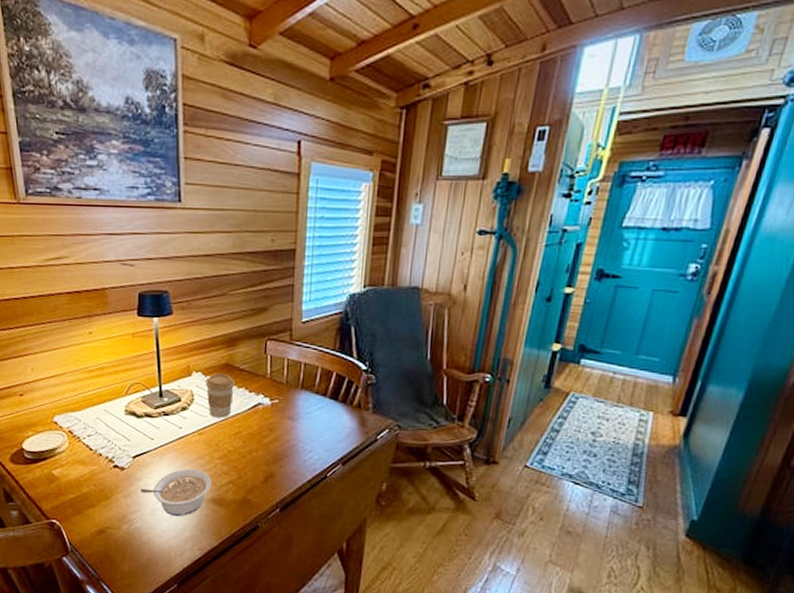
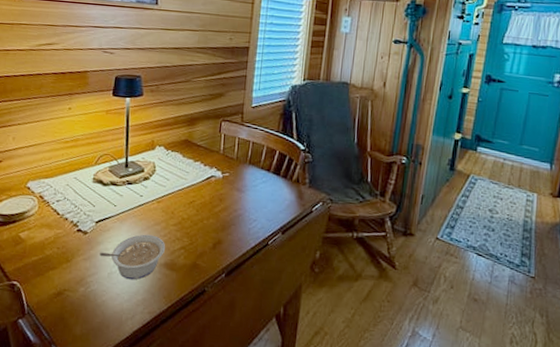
coffee cup: present [205,373,234,418] -> none [166,147,192,188]

